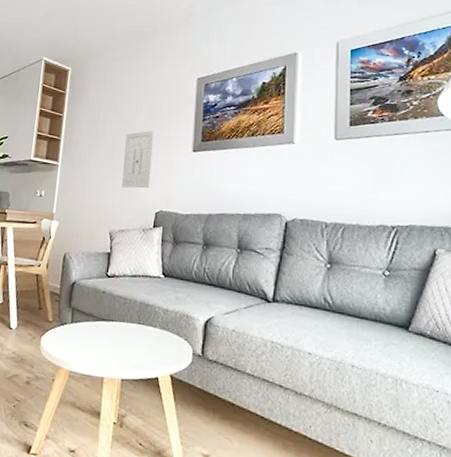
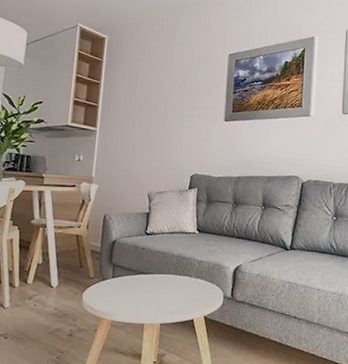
wall art: present [122,130,154,189] -> none [160,100,189,154]

